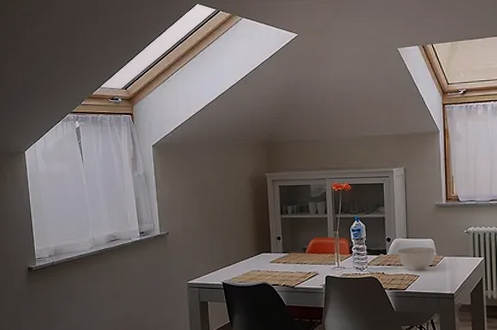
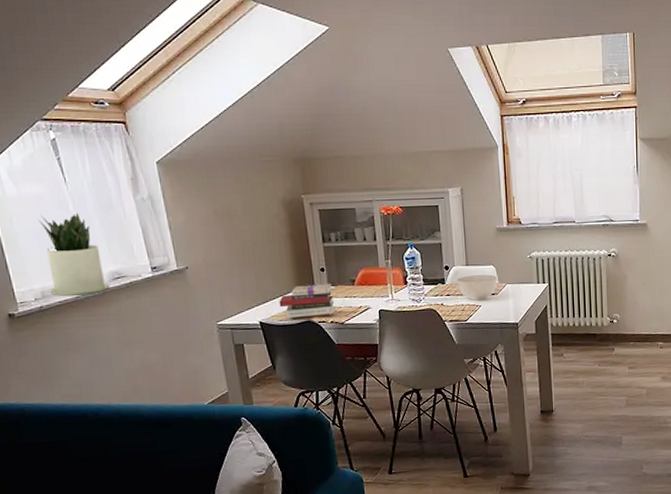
planter: none [59,186,107,255] -> present [37,212,111,297]
books: none [240,251,289,281] -> present [279,284,337,319]

